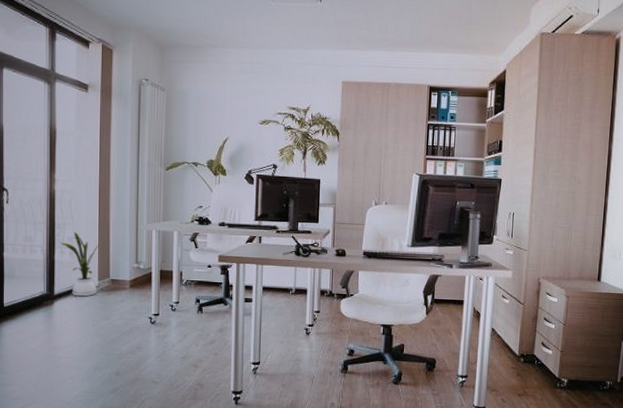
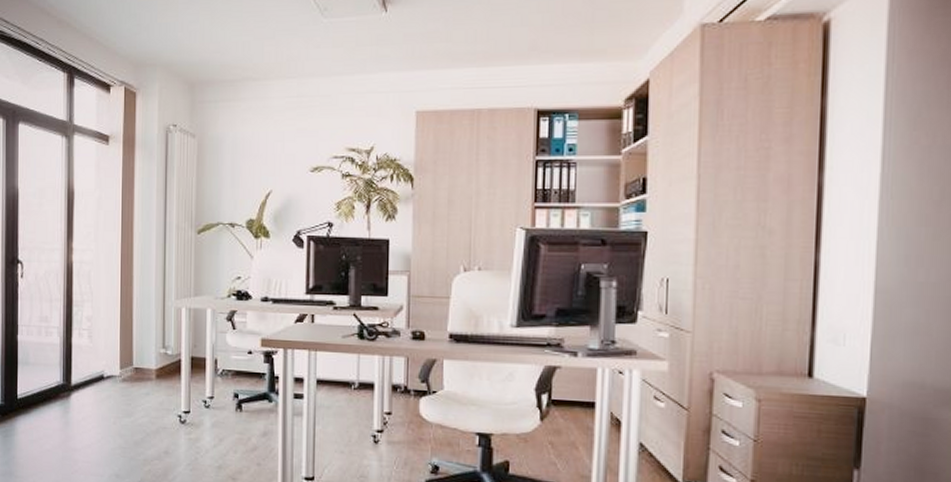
house plant: present [61,232,102,297] -> none [79,310,124,389]

